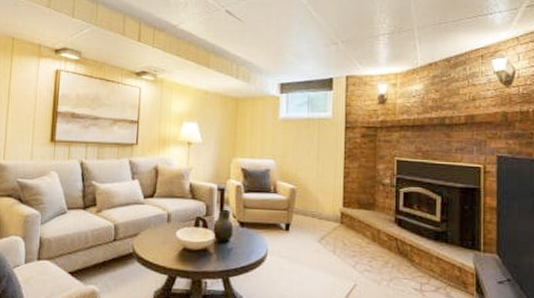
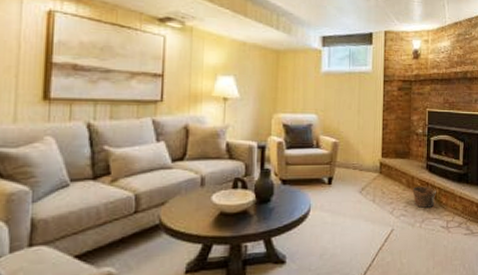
clay pot: none [378,240,407,266] -> present [412,186,436,208]

